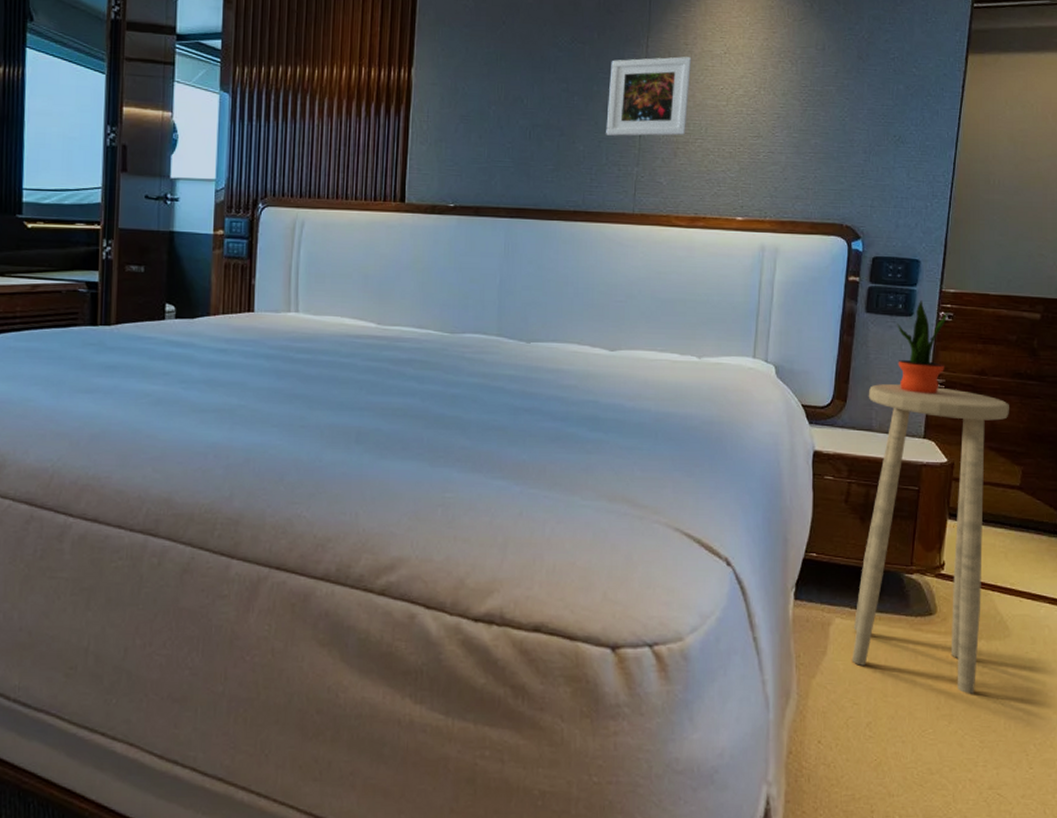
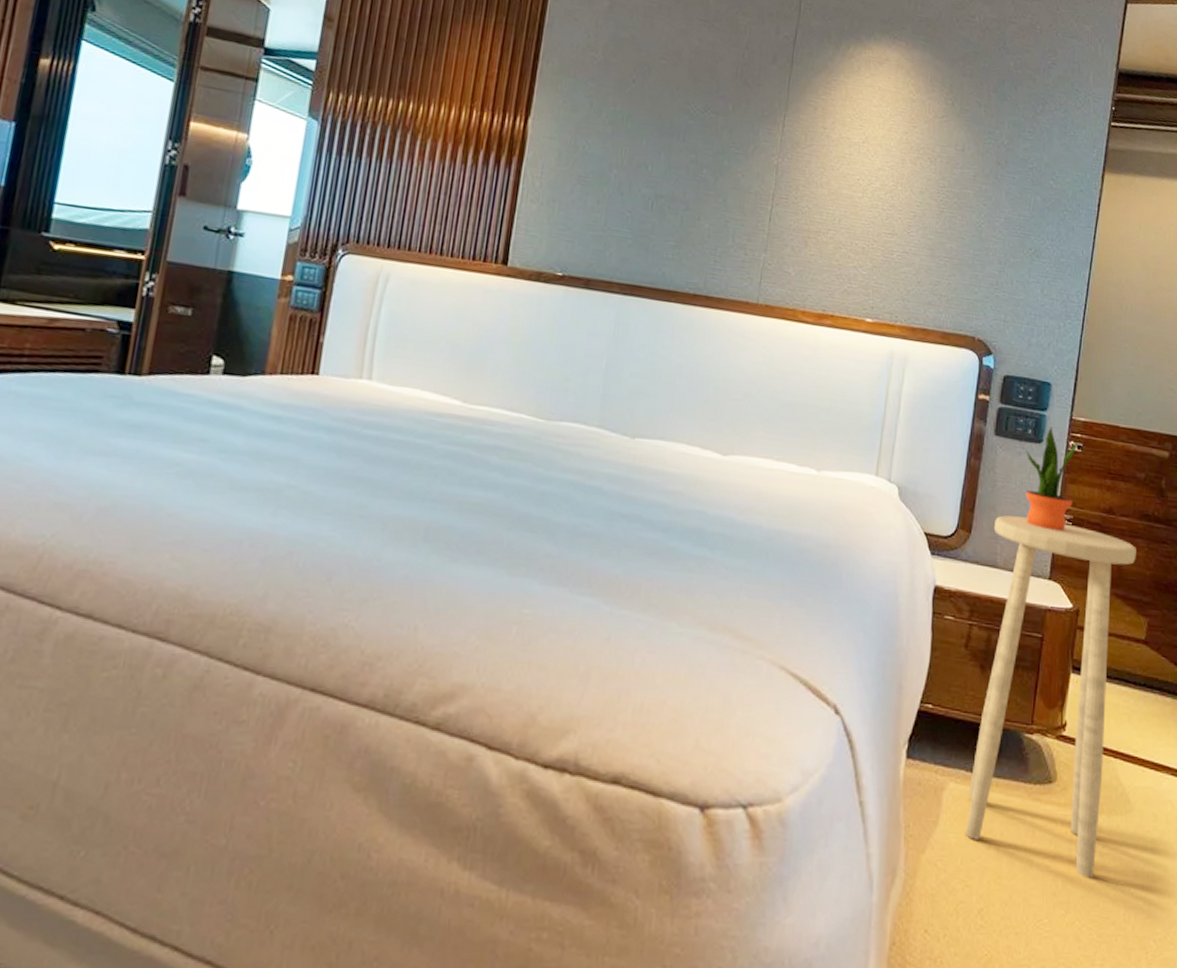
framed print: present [606,57,692,136] -> none [734,135,829,224]

